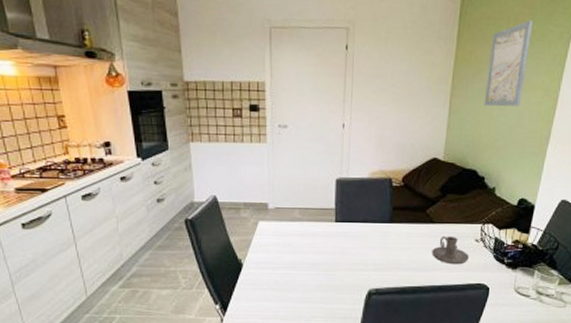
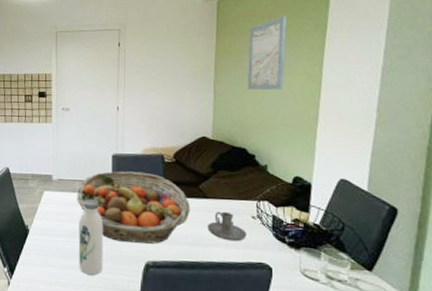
fruit basket: none [296,197,416,271] -> present [77,171,190,244]
water bottle: none [298,228,326,306] -> present [78,199,104,275]

